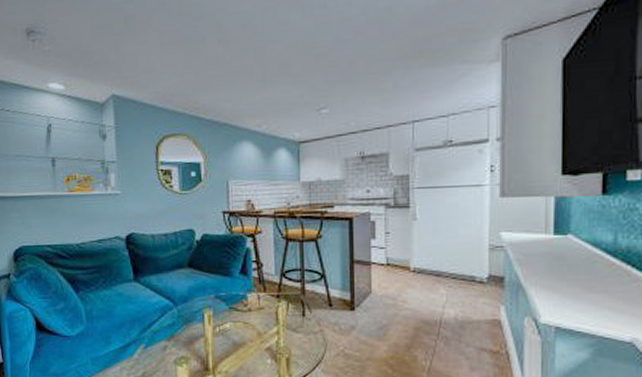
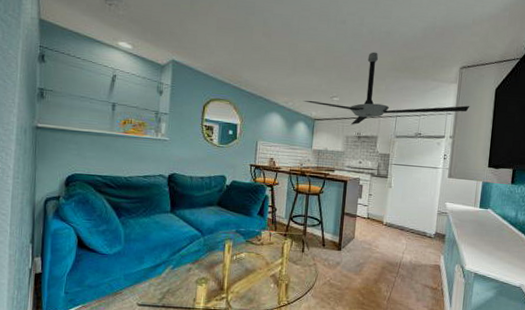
ceiling fan: none [282,38,524,143] -> present [304,52,470,125]

